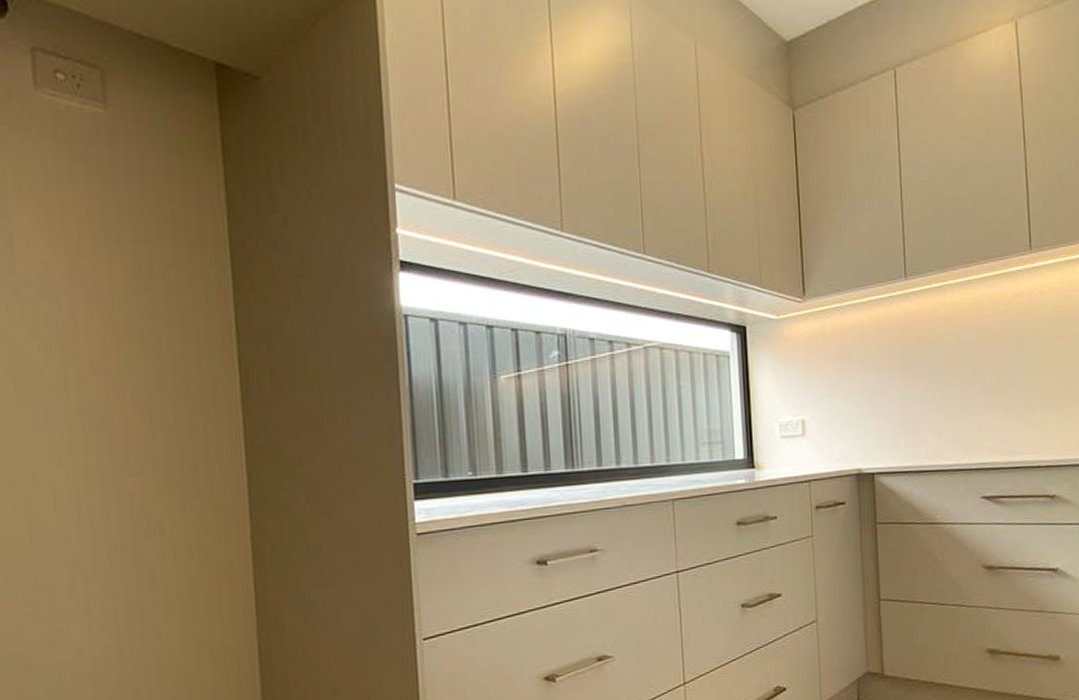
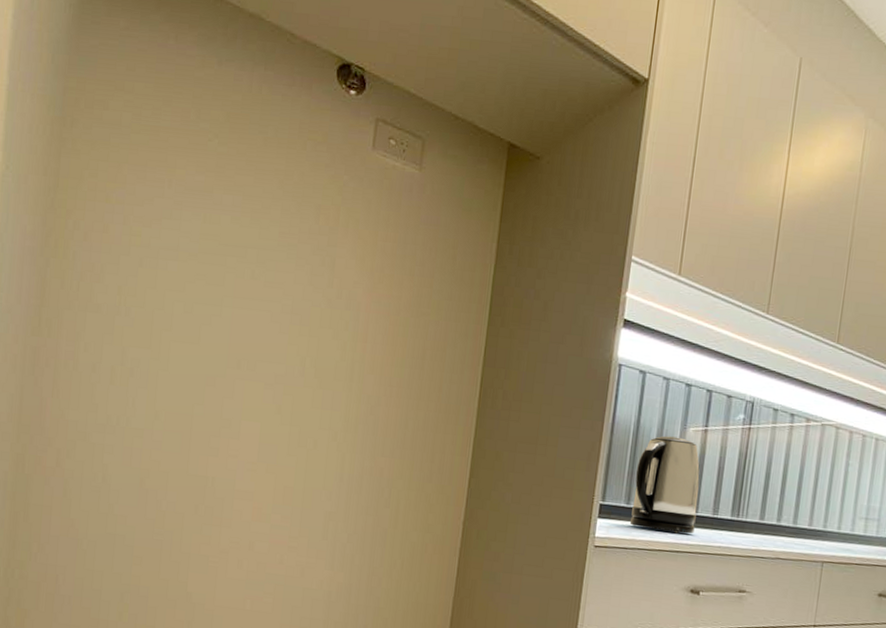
kettle: none [448,389,528,502] -> present [630,436,700,534]

